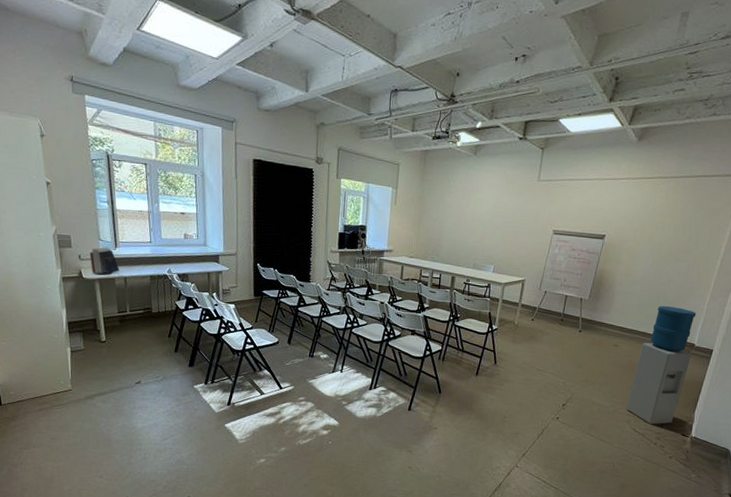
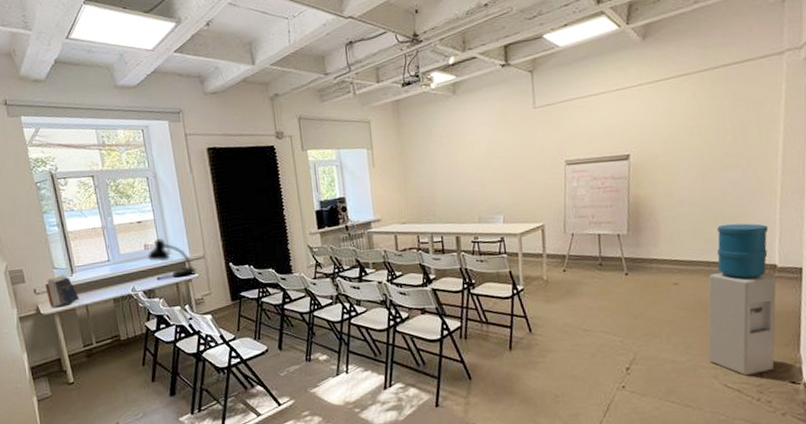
desk lamp: none [185,230,228,269] -> present [147,237,197,279]

